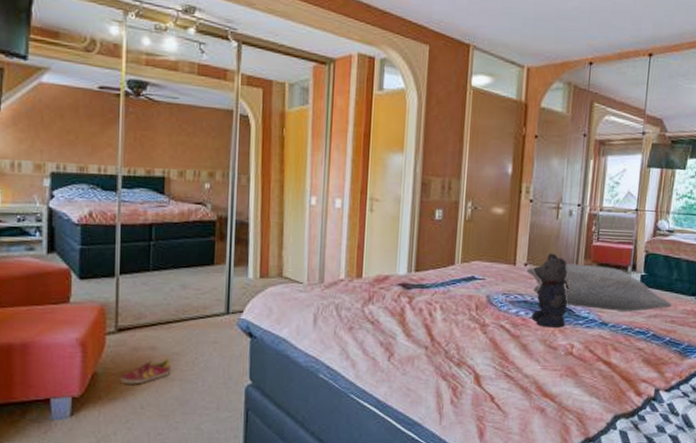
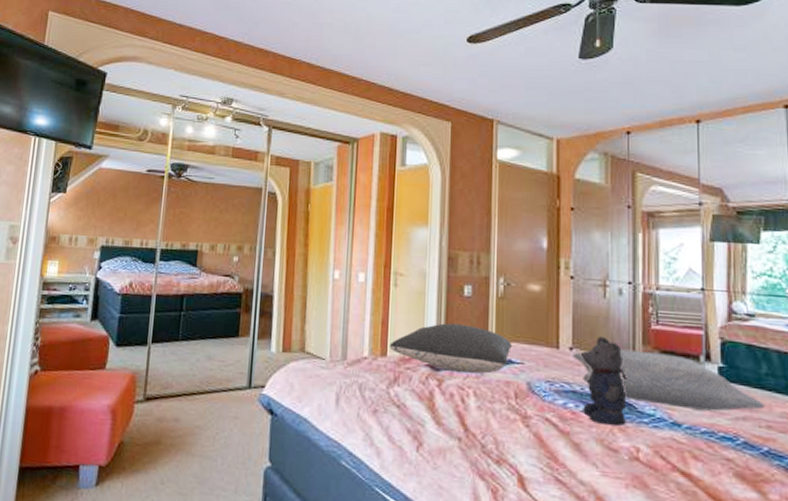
shoe: present [120,358,171,384] -> none [144,432,193,457]
pillow: none [364,245,475,290] -> present [389,323,512,374]

